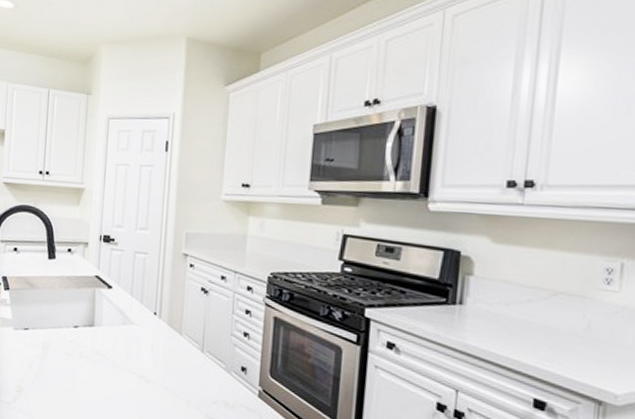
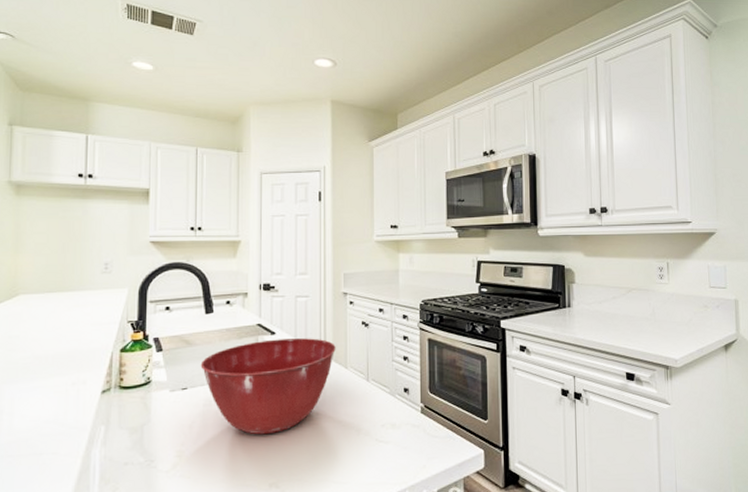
mixing bowl: none [41,293,172,388] -> present [200,338,336,435]

